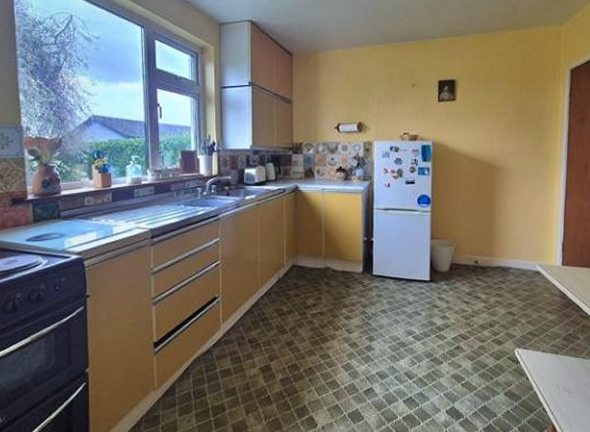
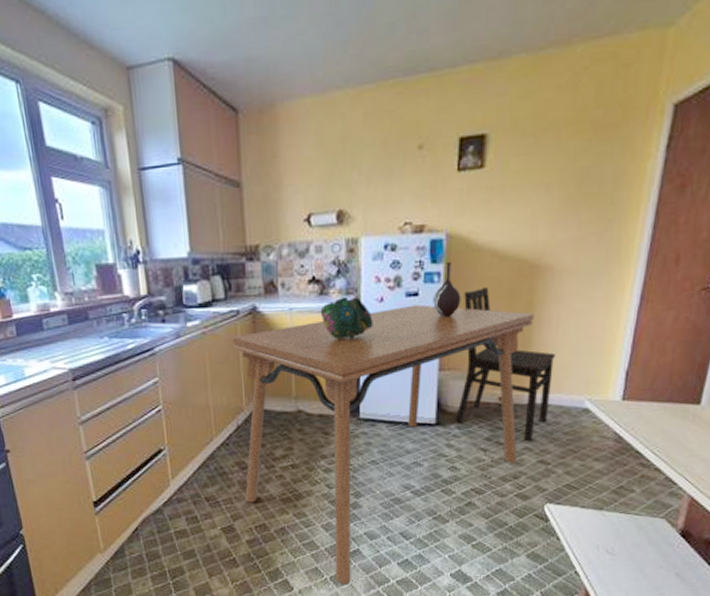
dining table: none [279,190,496,421] -> present [232,304,535,584]
decorative bowl: none [345,182,383,214] -> present [320,296,373,340]
vase: none [425,160,444,200] -> present [433,261,461,317]
dining chair: none [445,180,513,296] -> present [456,287,556,442]

